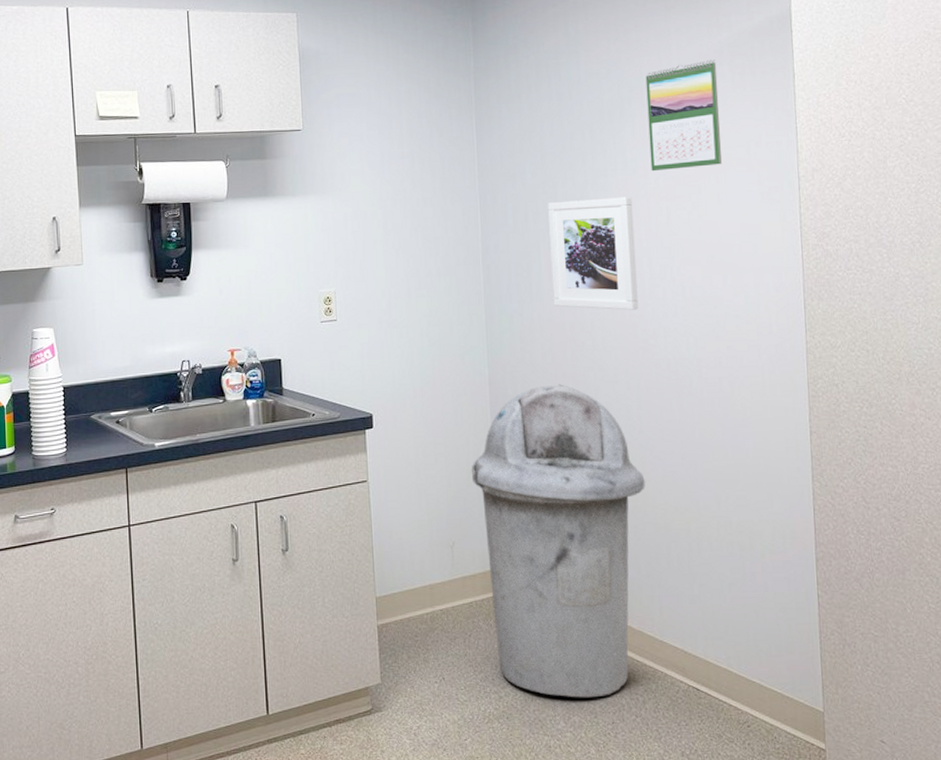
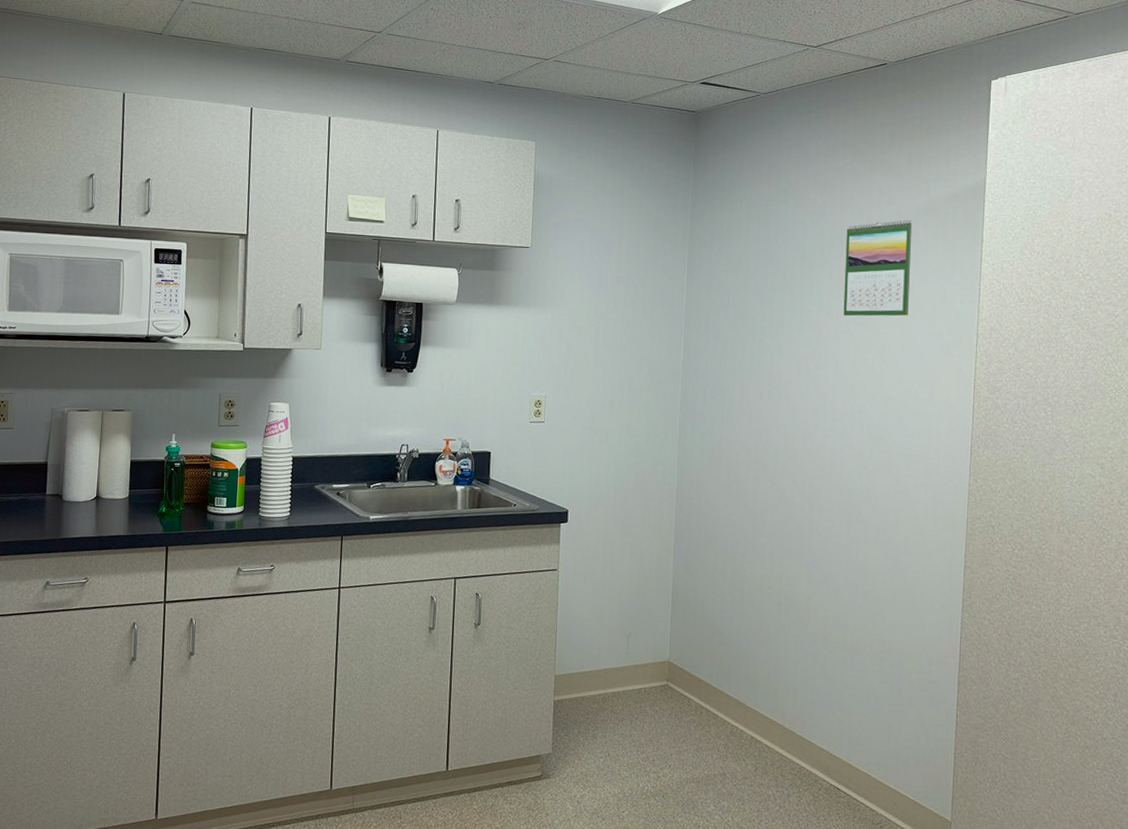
trash can: present [471,384,645,698] -> none [652,500,809,787]
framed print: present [548,197,639,310] -> none [742,334,823,440]

